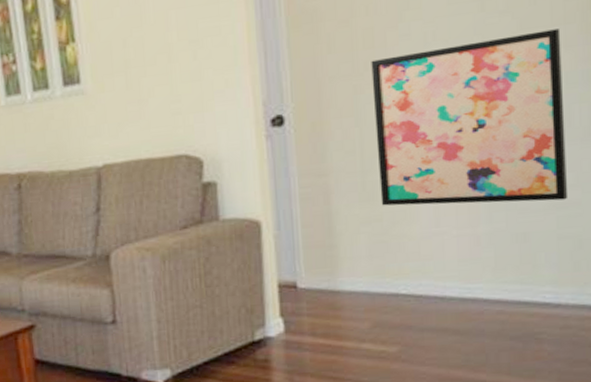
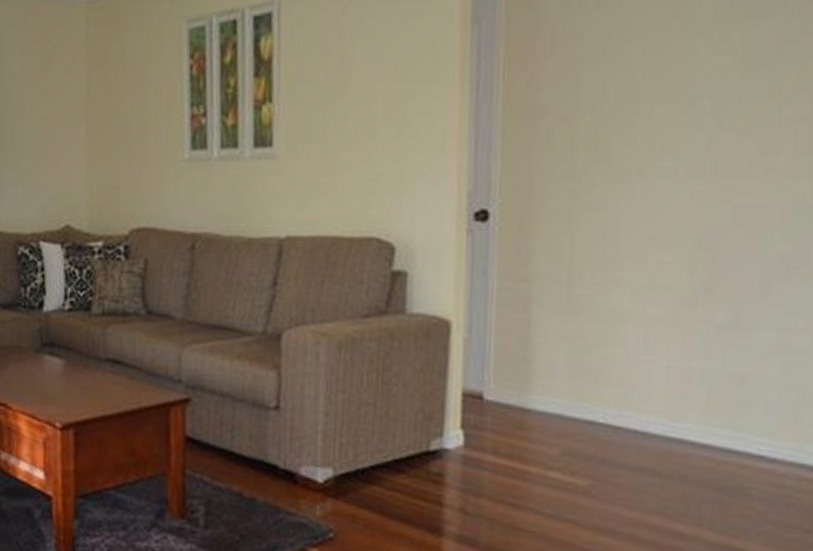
wall art: present [371,28,569,206] -> none [586,157,804,345]

